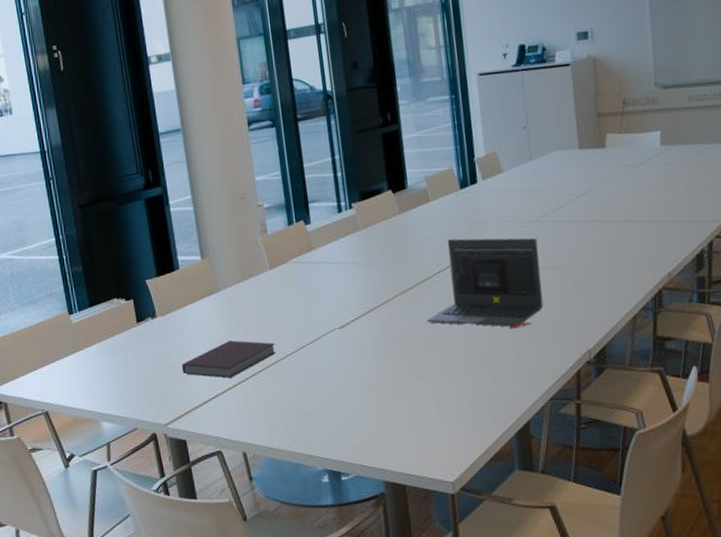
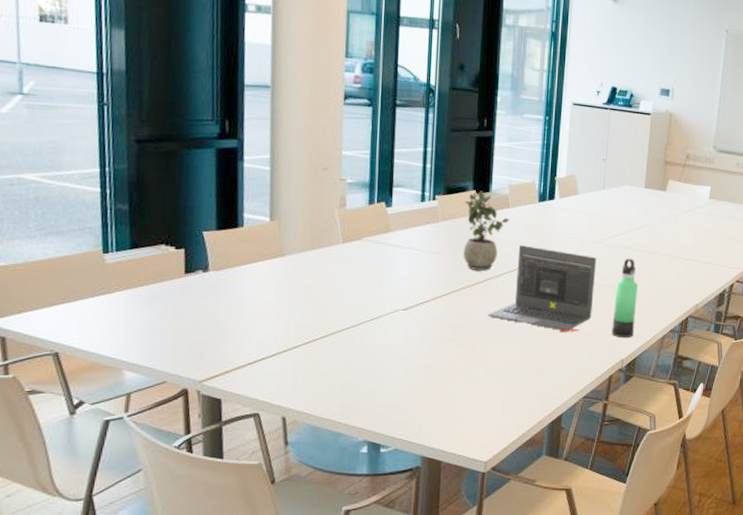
notebook: present [182,340,276,378] -> none [229,306,335,343]
potted plant: none [382,189,433,275] -> present [463,190,510,271]
thermos bottle: none [565,232,597,326] -> present [612,258,638,338]

